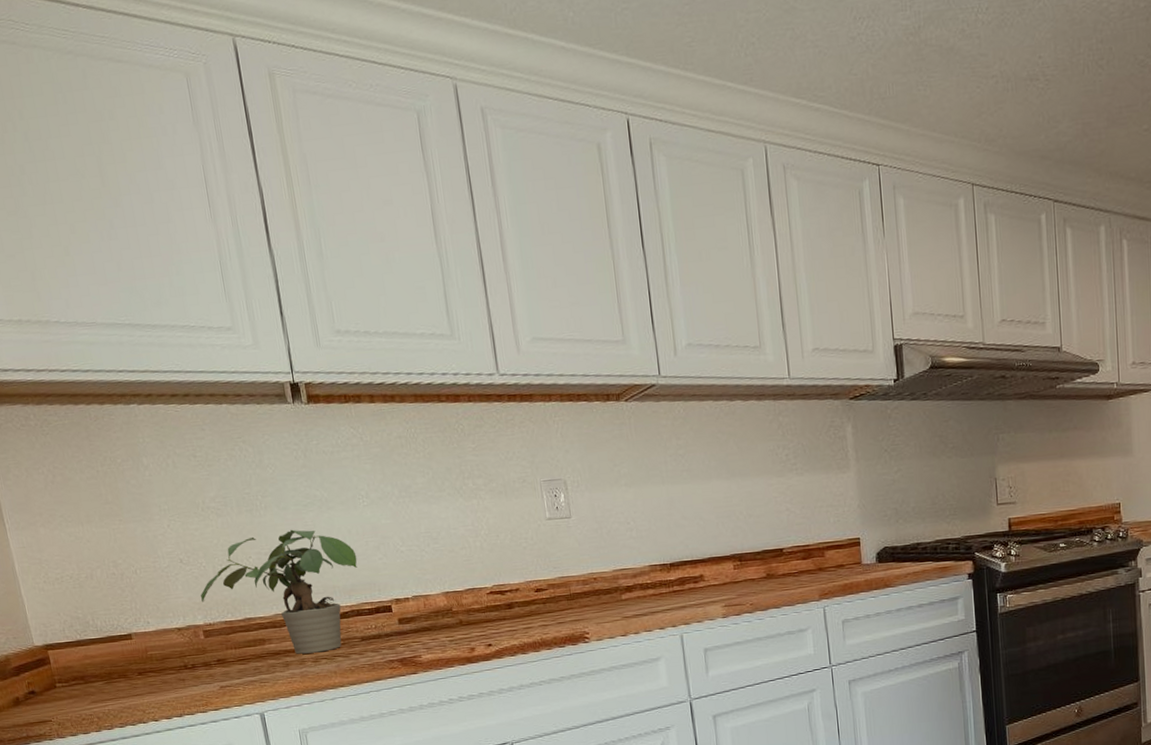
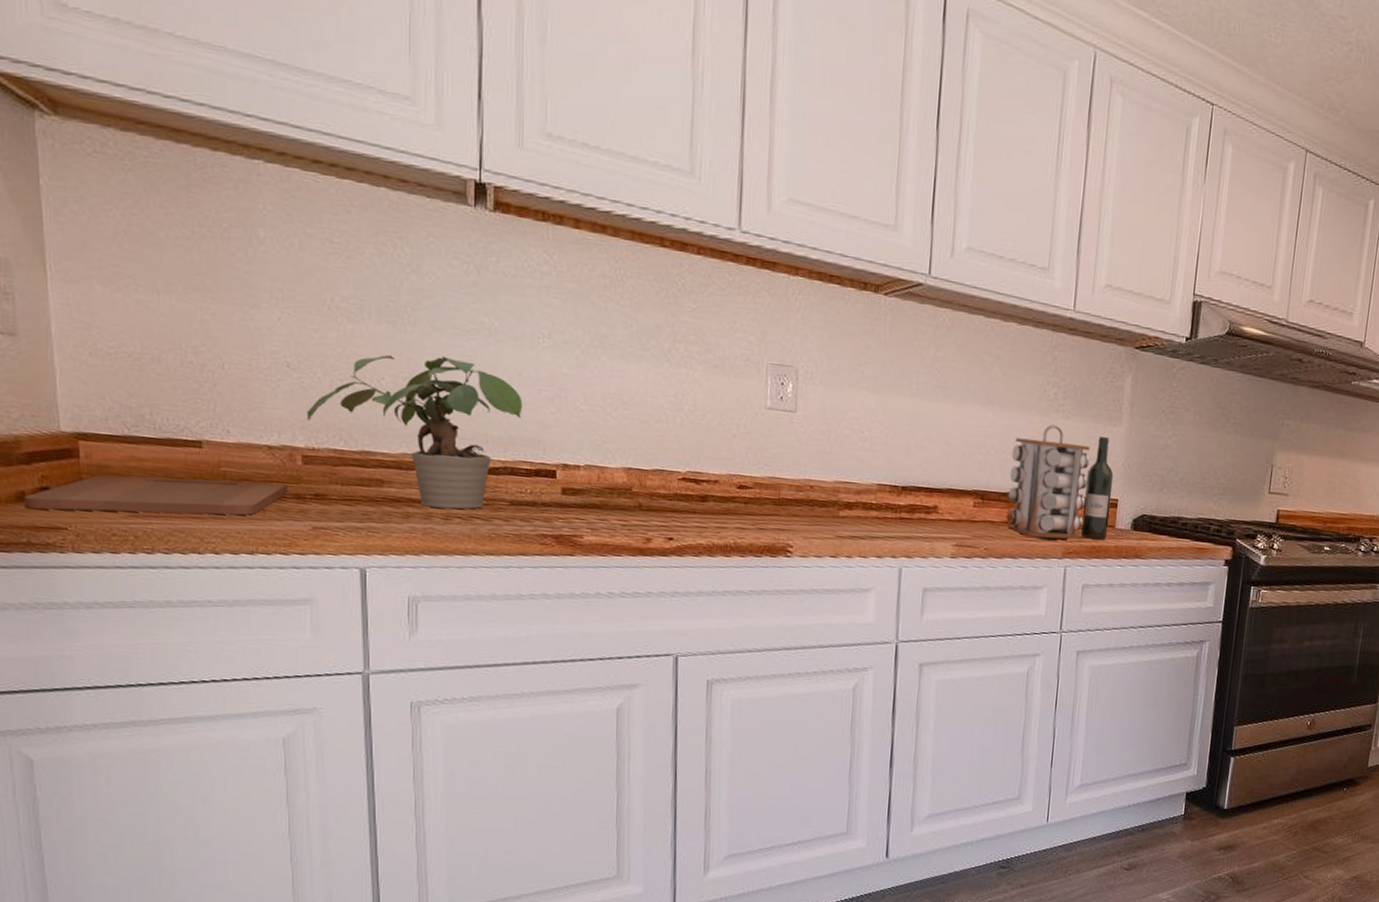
cutting board: none [19,656,198,710] -> present [24,474,287,516]
spice rack: none [758,482,833,587] -> present [1006,424,1090,541]
wine bottle: none [828,484,857,579] -> present [1080,437,1114,540]

